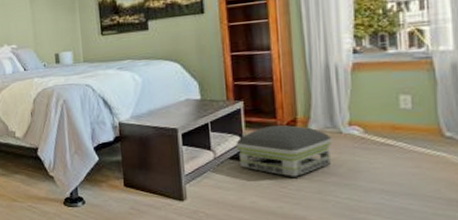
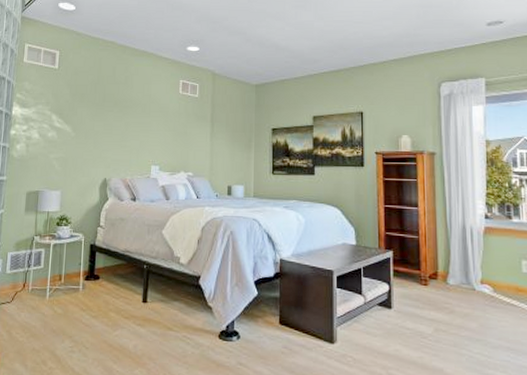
air purifier: present [236,124,333,177] -> none [384,276,467,329]

